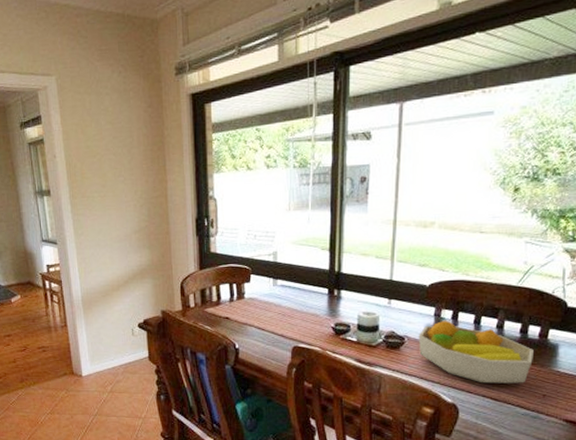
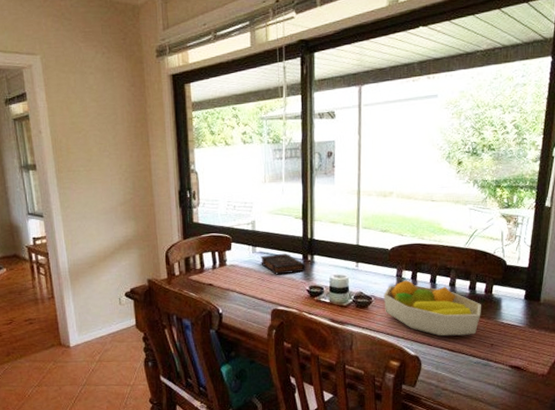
book: none [282,287,331,310] -> present [260,253,306,275]

